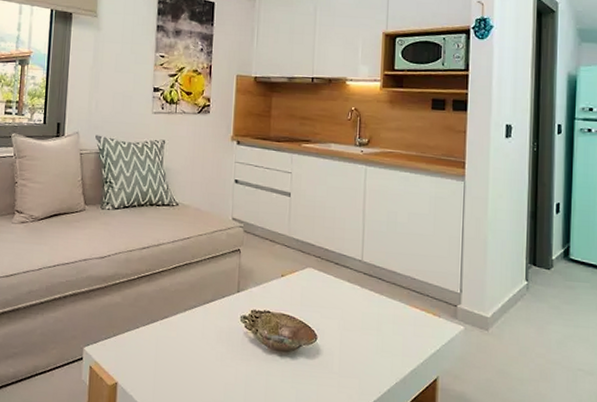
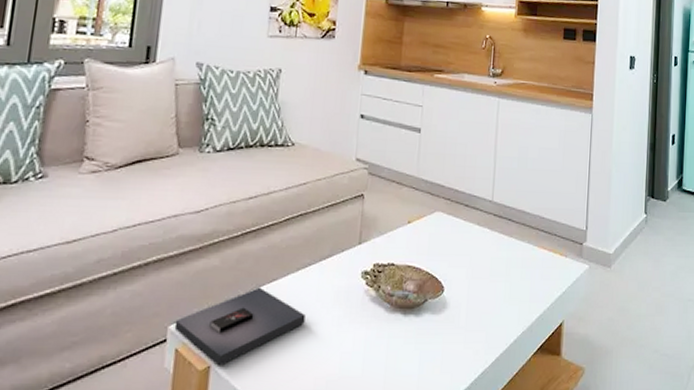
book: none [88,322,193,383] -> present [174,287,306,365]

